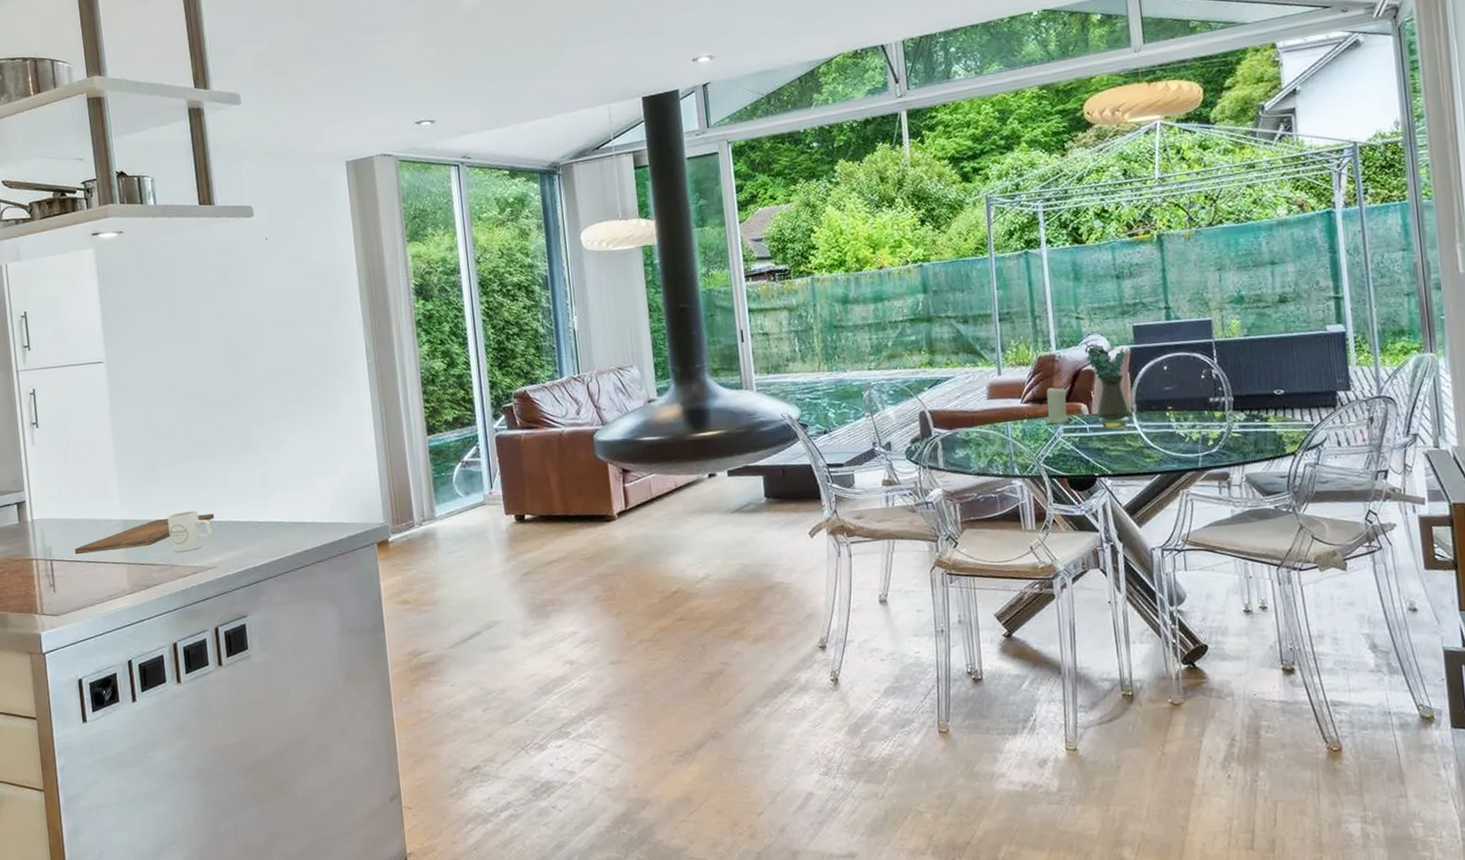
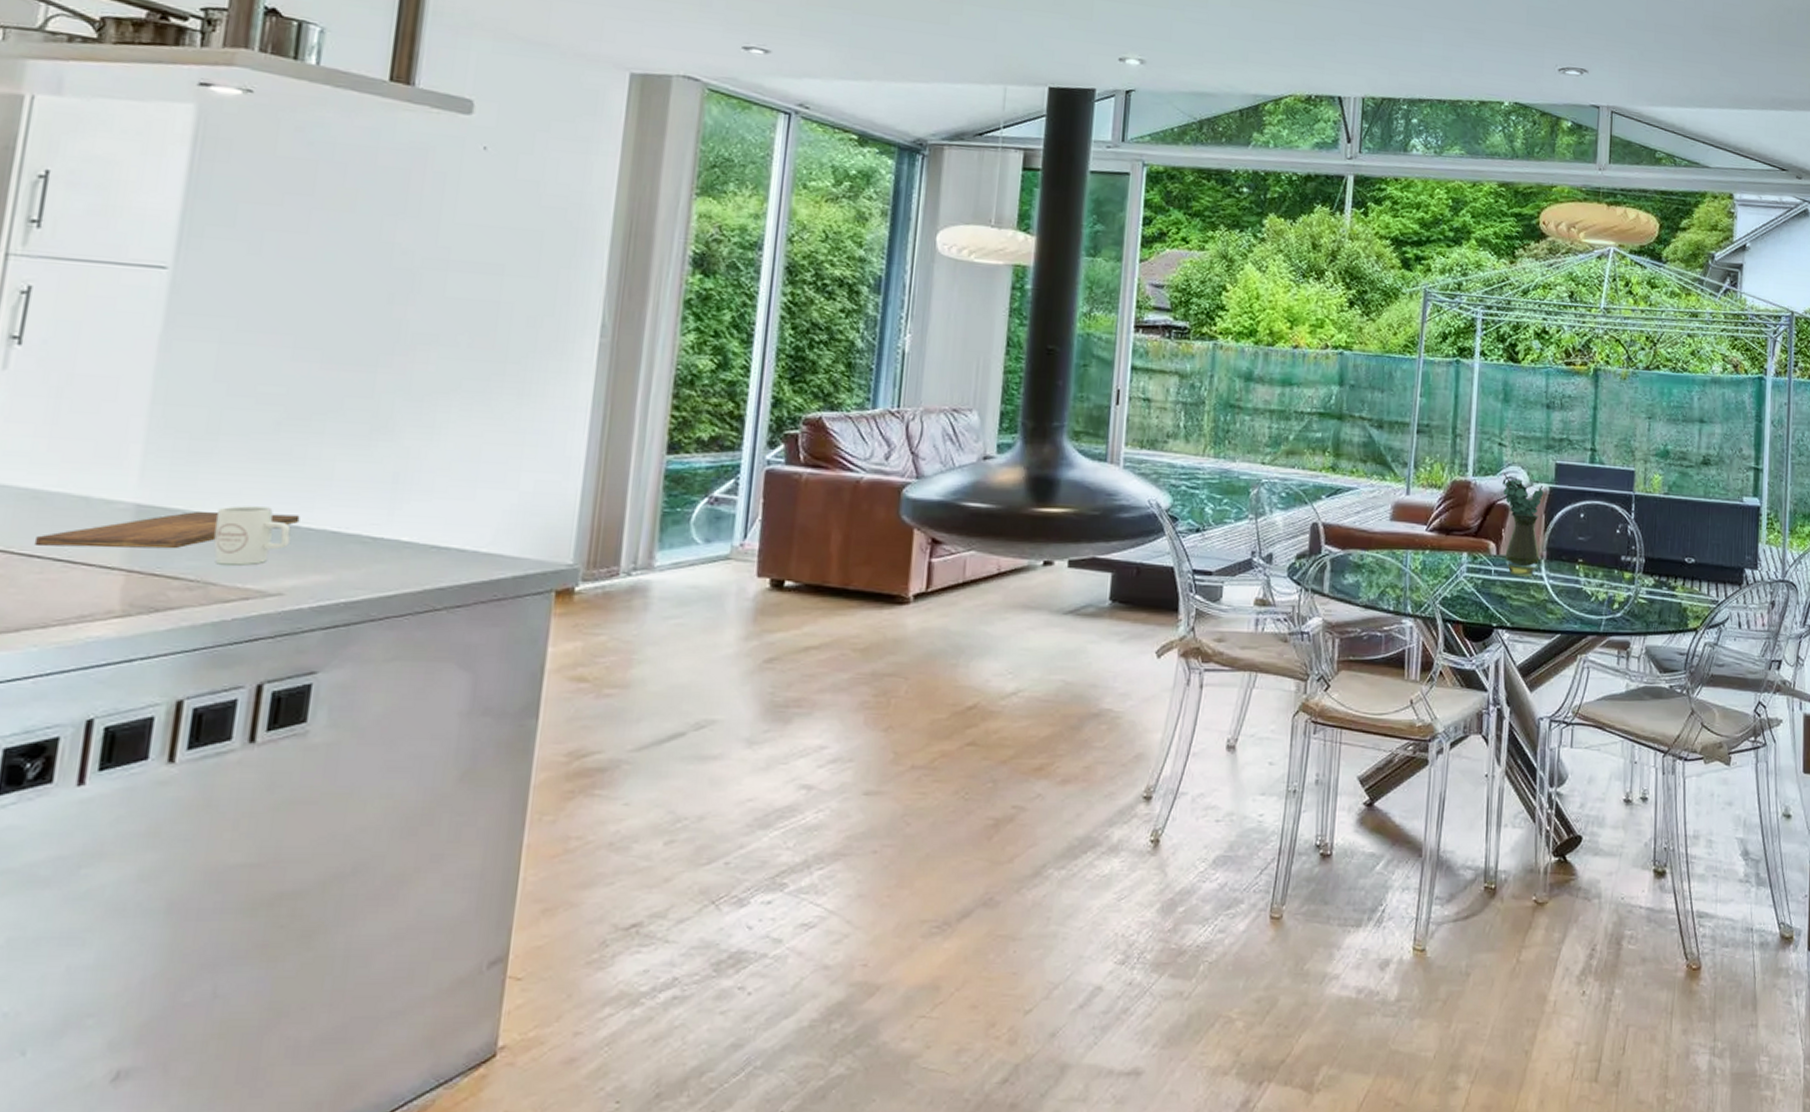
candle: present [1045,386,1071,426] -> none [1448,517,1476,563]

